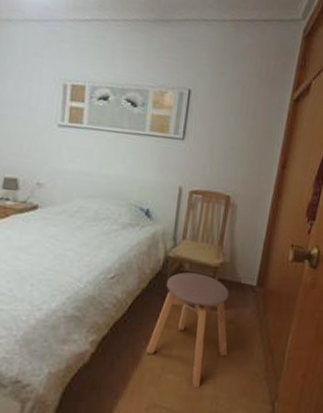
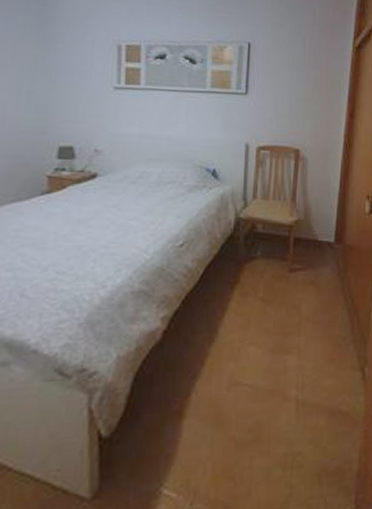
stool: present [146,272,229,388] -> none [223,234,309,360]

